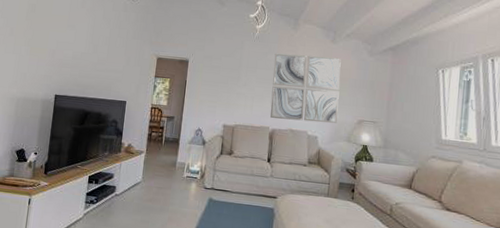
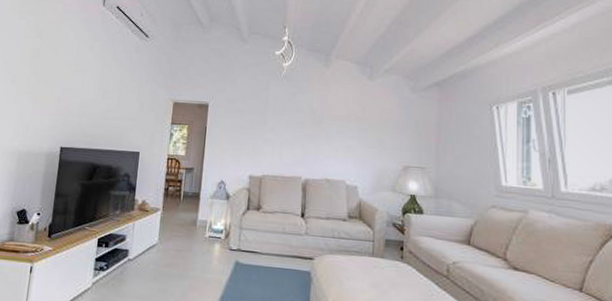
wall art: present [270,53,341,123] -> none [302,93,381,171]

